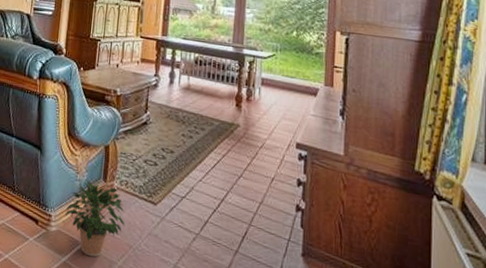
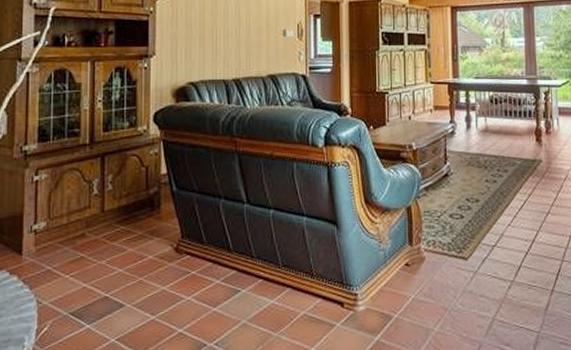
potted plant: present [64,179,125,257] -> none [371,247,438,329]

